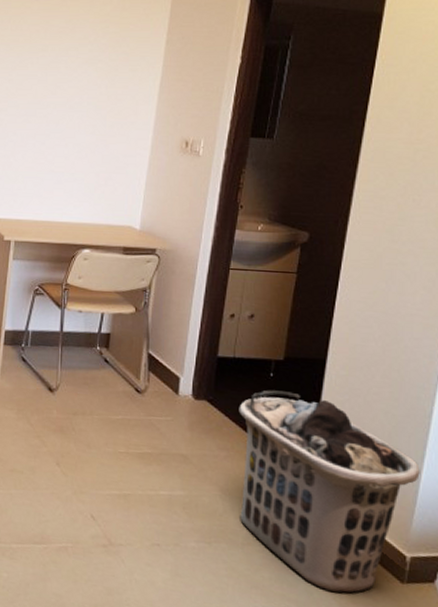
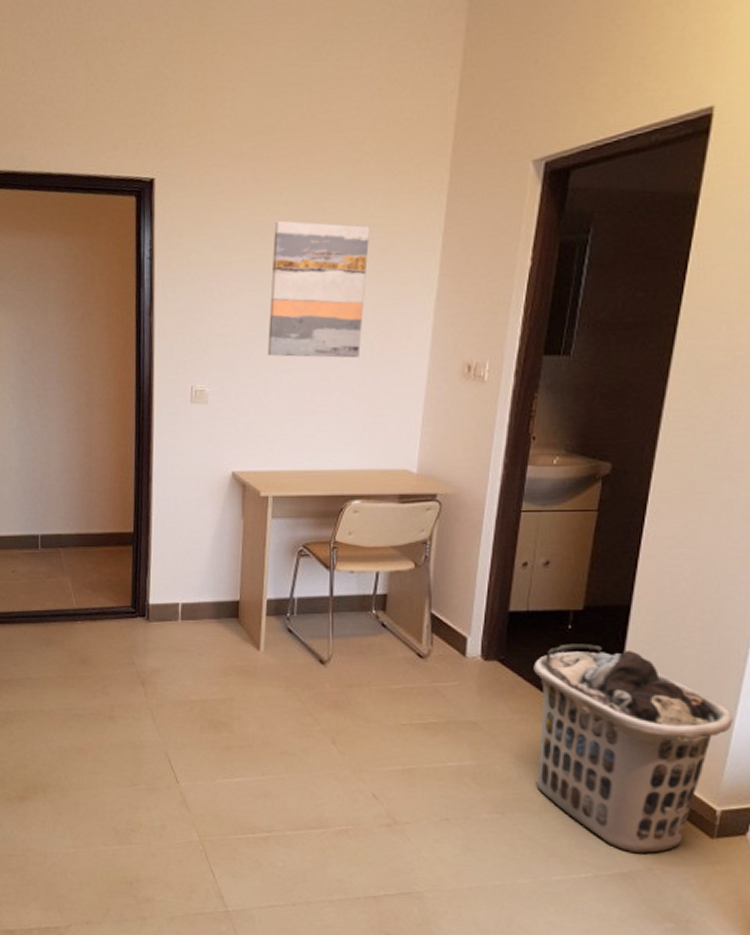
wall art: none [17,14,107,129] -> present [268,220,371,358]

